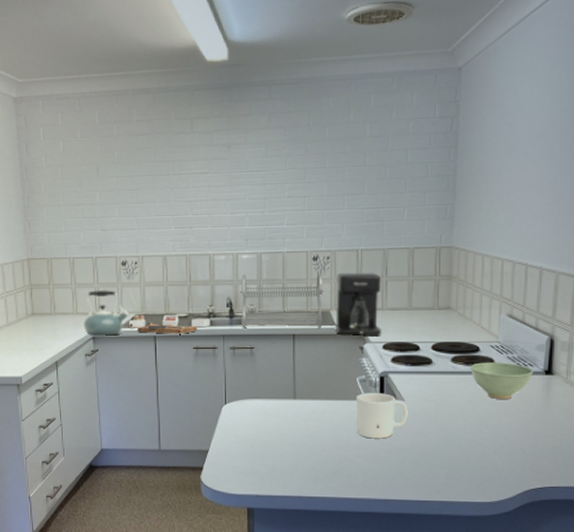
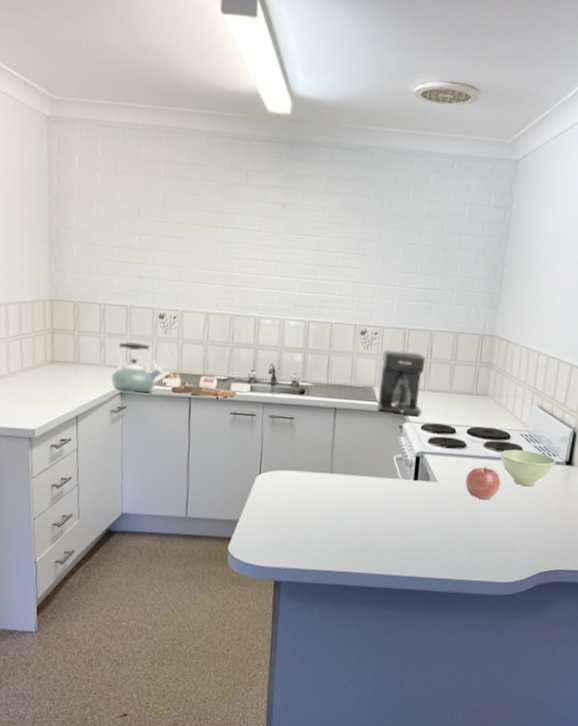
dish rack: present [240,273,324,329] -> none [282,341,369,404]
mug: present [355,393,408,439] -> none [389,471,440,518]
fruit: none [435,380,474,417] -> present [465,465,501,500]

